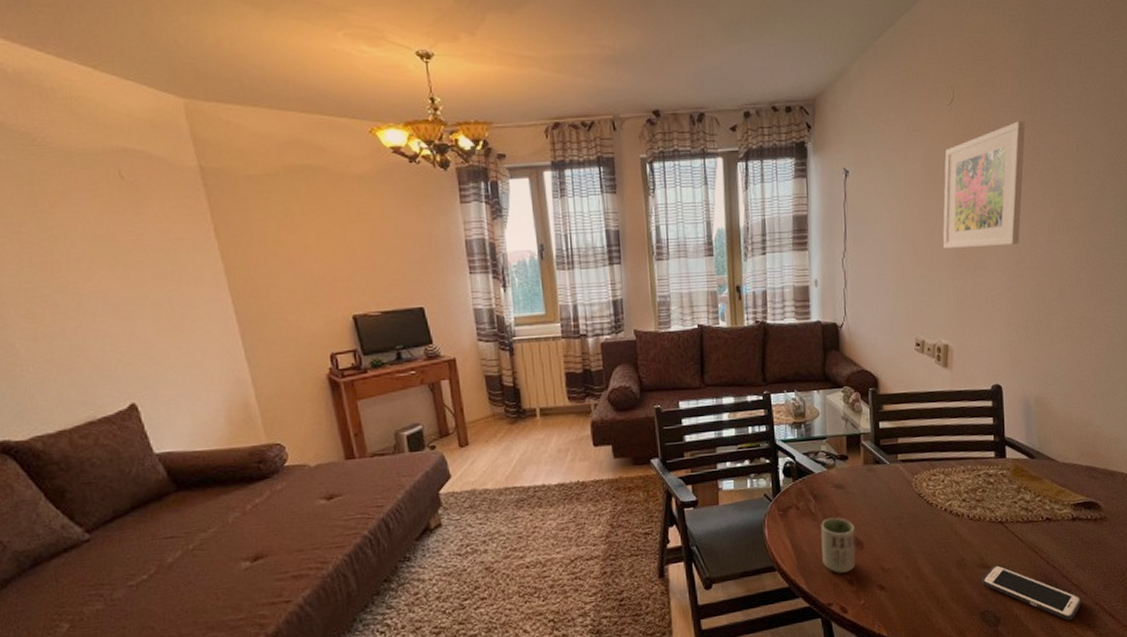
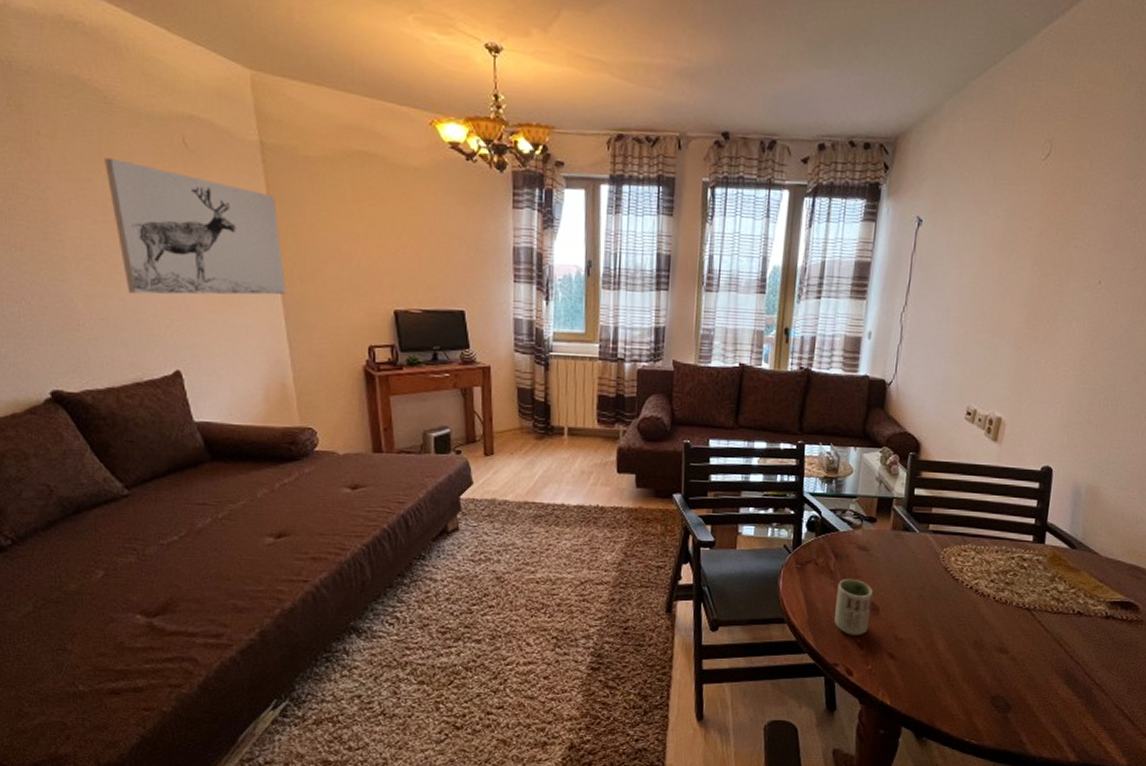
wall art: none [38,198,240,332] -> present [104,157,286,295]
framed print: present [943,121,1025,248] -> none [1013,185,1126,321]
cell phone: present [982,564,1082,620] -> none [998,651,1102,719]

